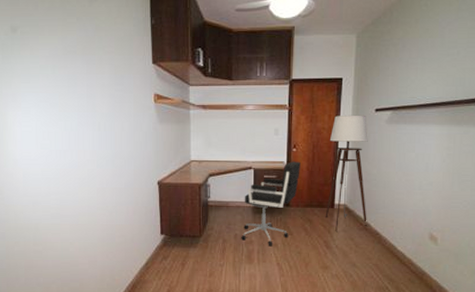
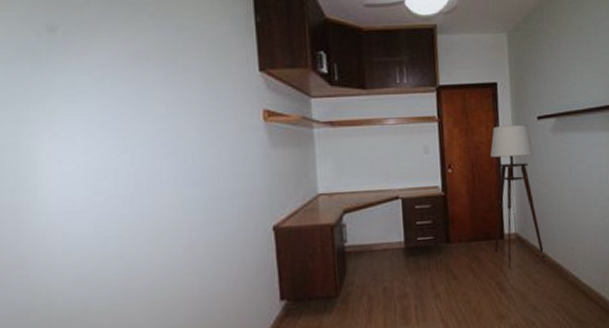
office chair: present [241,161,300,246] -> none [392,184,460,297]

